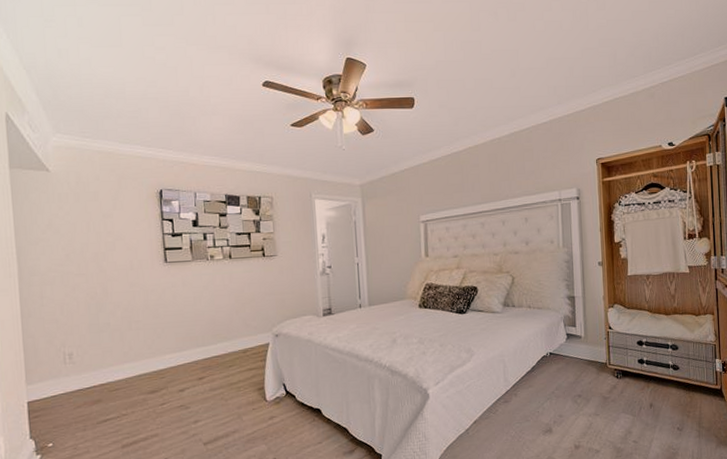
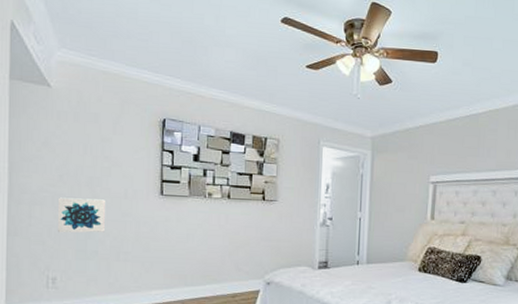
wall art: none [67,273,114,310] -> present [58,197,105,233]

